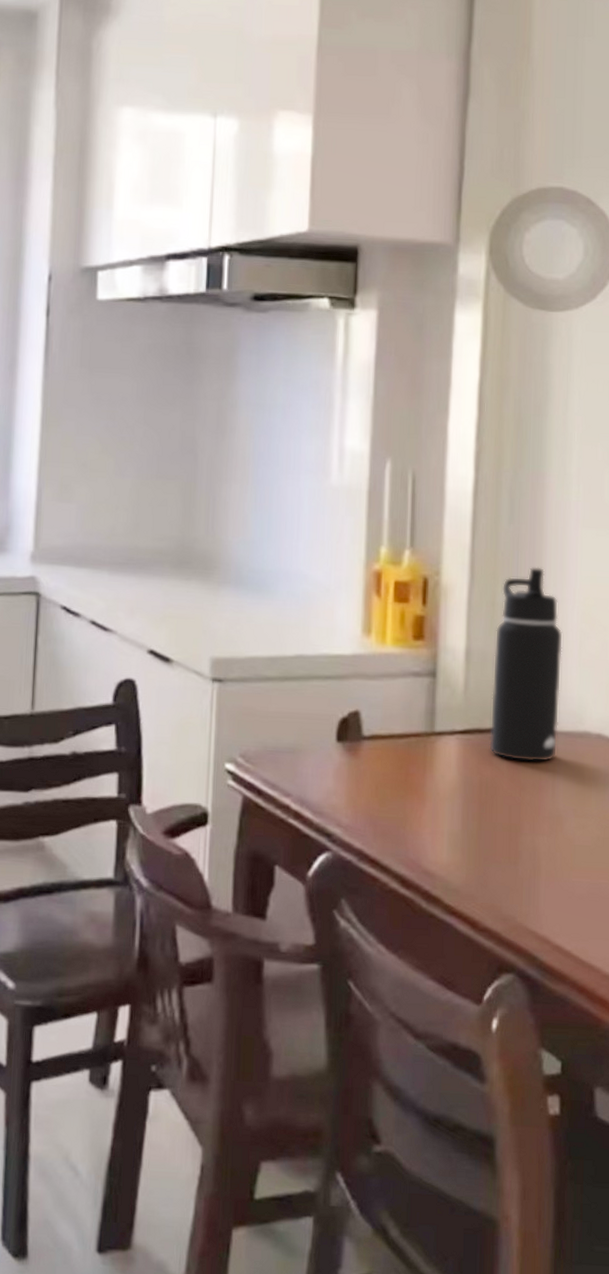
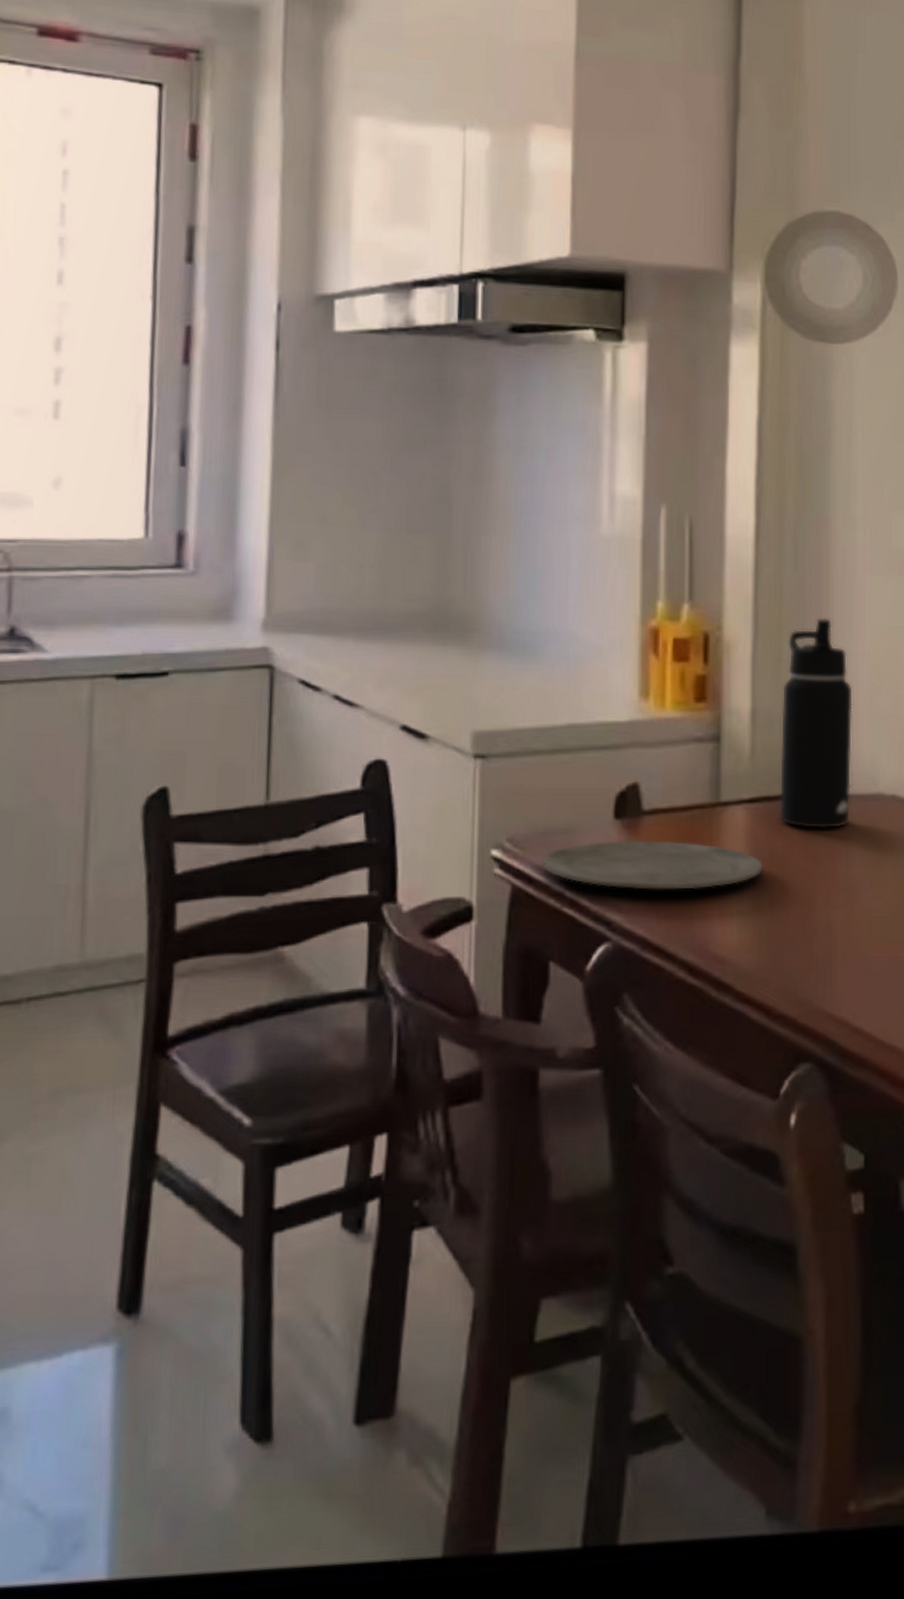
plate: none [271,761,473,809] -> present [543,840,762,890]

